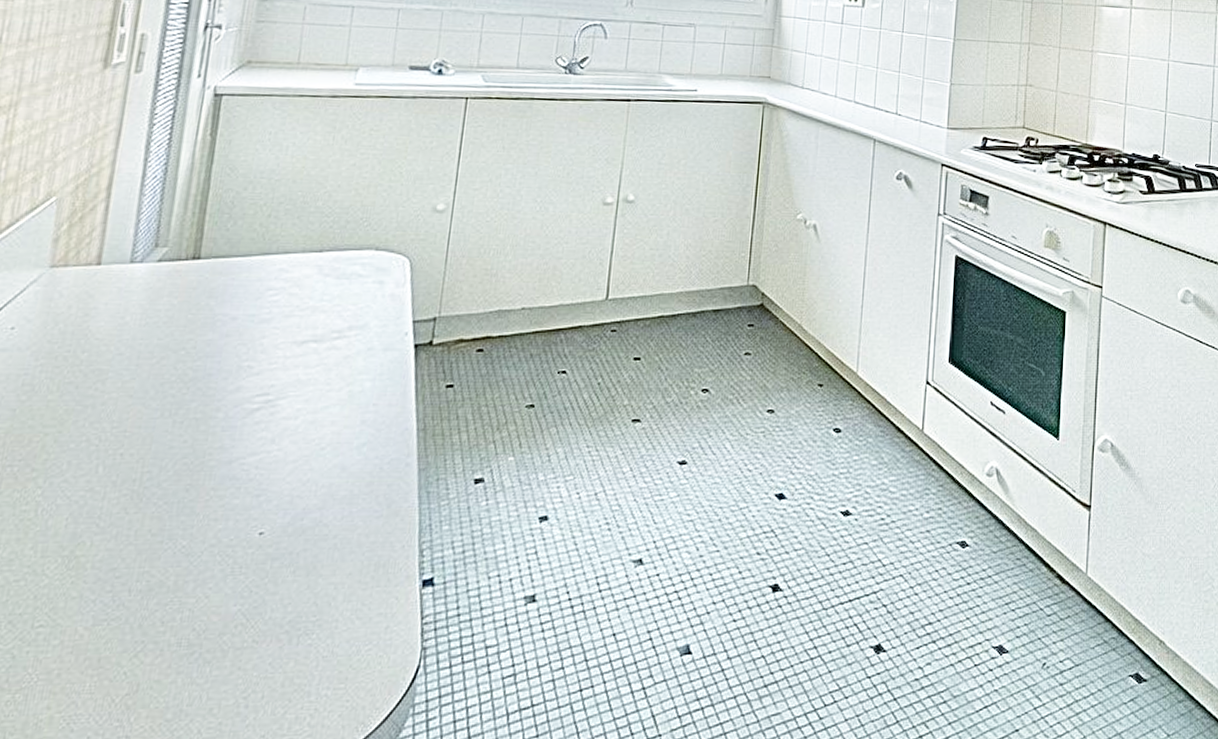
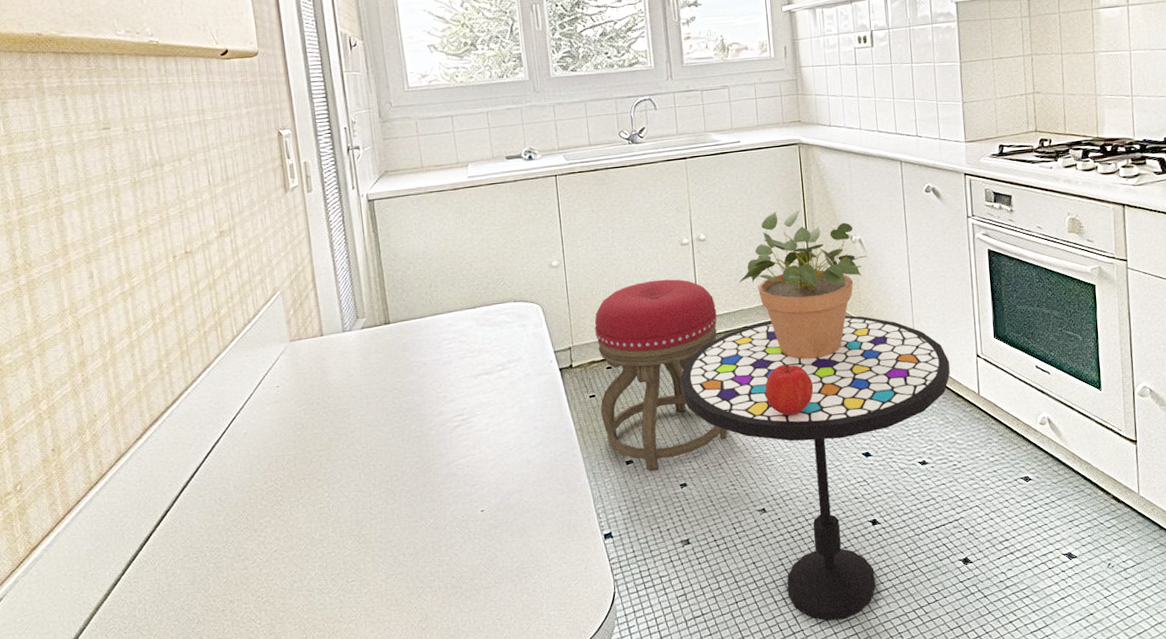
stool: none [456,243,631,494] -> present [594,279,727,470]
side table: none [565,312,895,723] -> present [679,315,951,621]
potted plant: none [664,178,820,365] -> present [739,209,868,360]
fruit: none [670,370,731,437] -> present [765,364,814,416]

